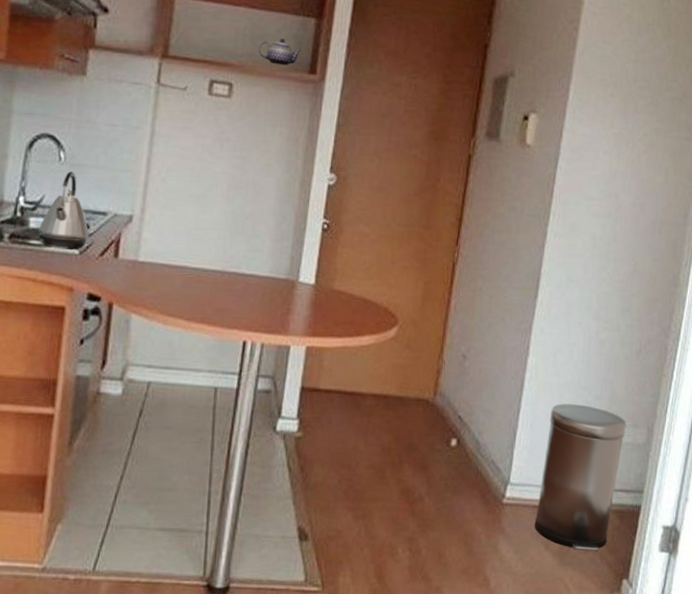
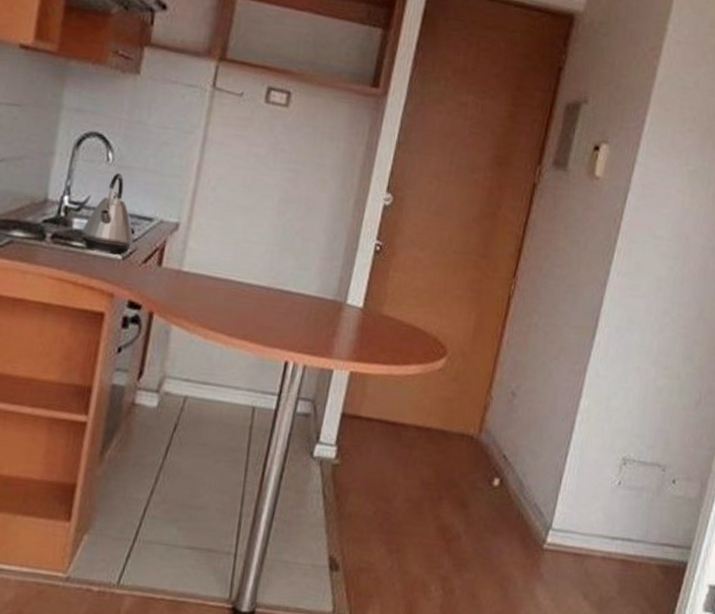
teapot: present [258,37,302,66] -> none [320,47,365,77]
pedal bin: present [534,404,626,552] -> none [574,450,679,606]

